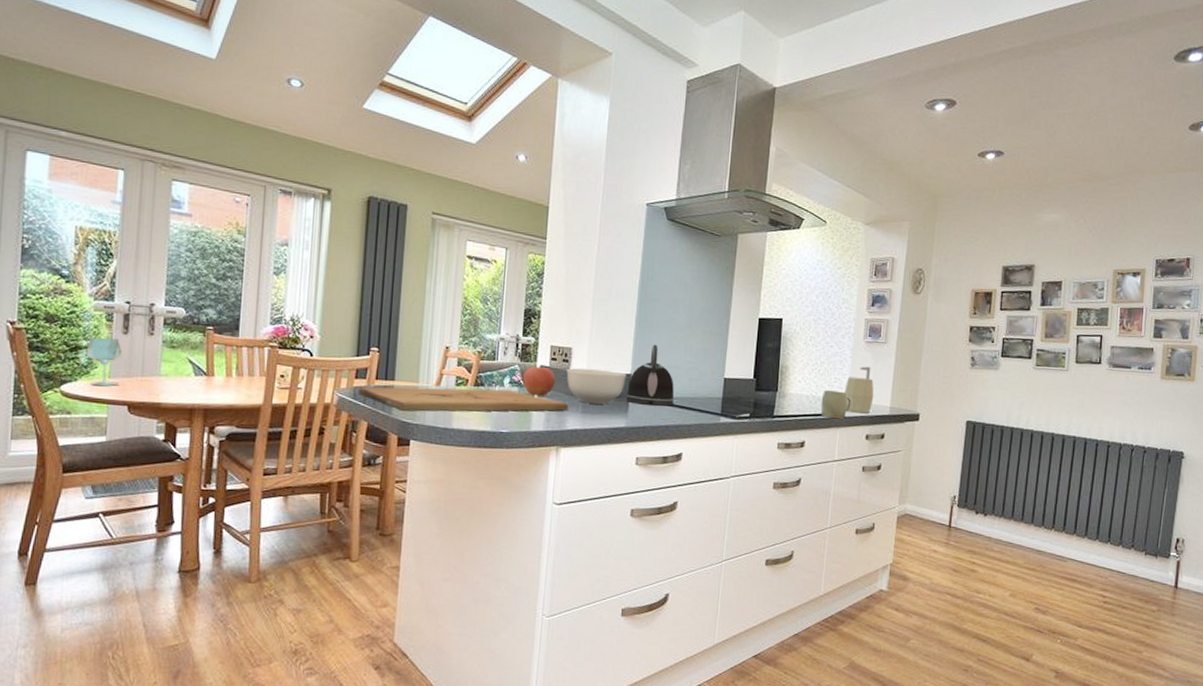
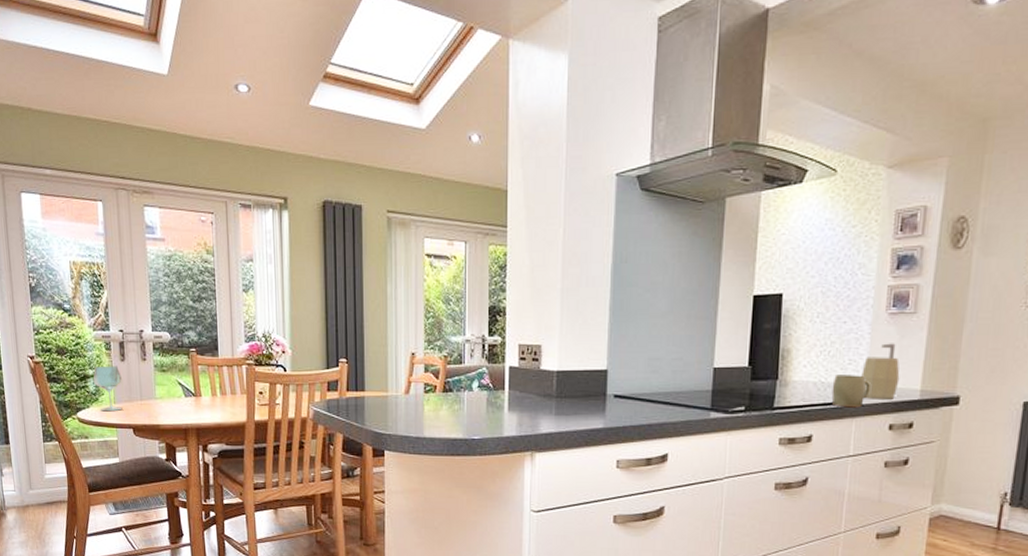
cutting board: present [357,386,569,412] -> none [331,394,542,423]
fruit: present [523,366,555,397] -> none [492,367,526,399]
bowl: present [566,368,627,405] -> none [537,367,602,405]
kettle: present [625,344,675,406] -> none [602,335,657,403]

